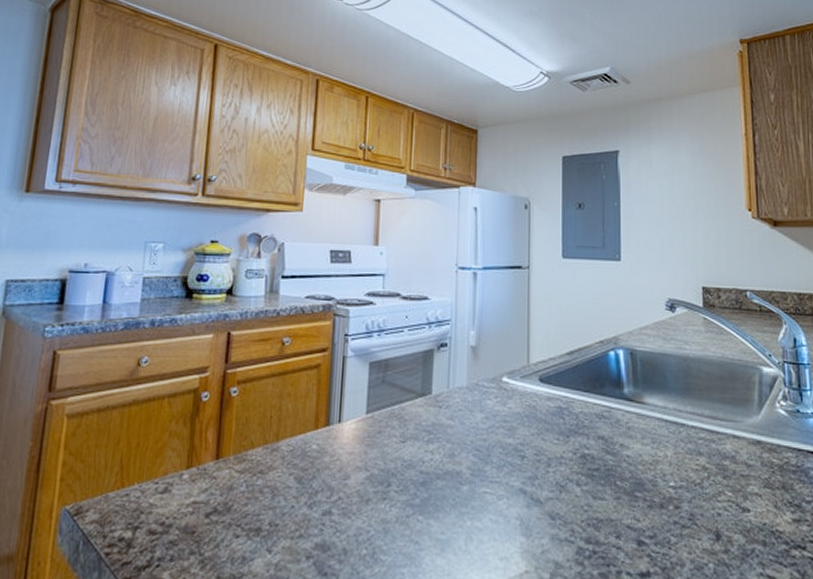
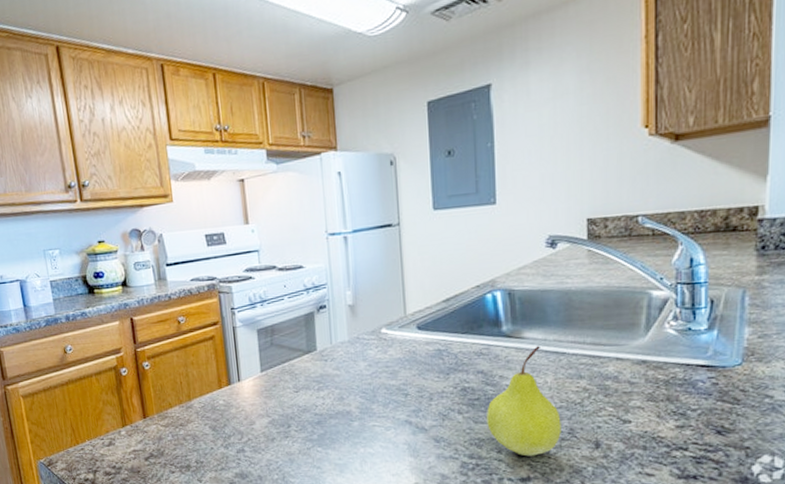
fruit: none [606,413,682,545] -> present [487,346,561,457]

